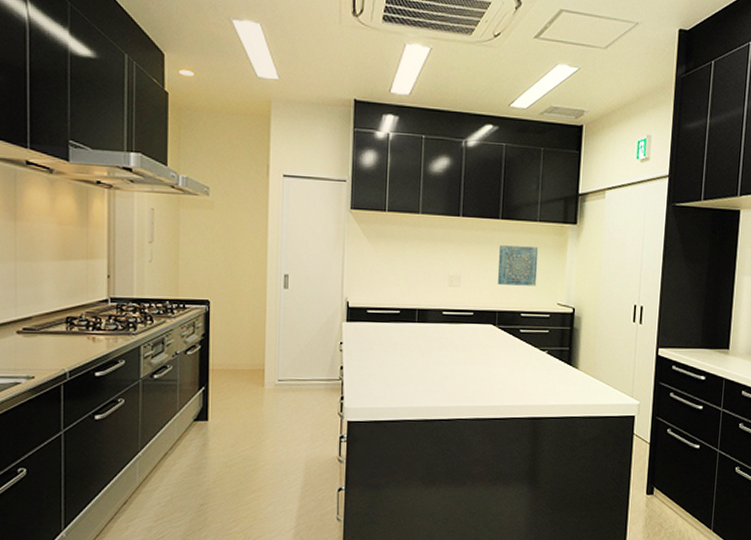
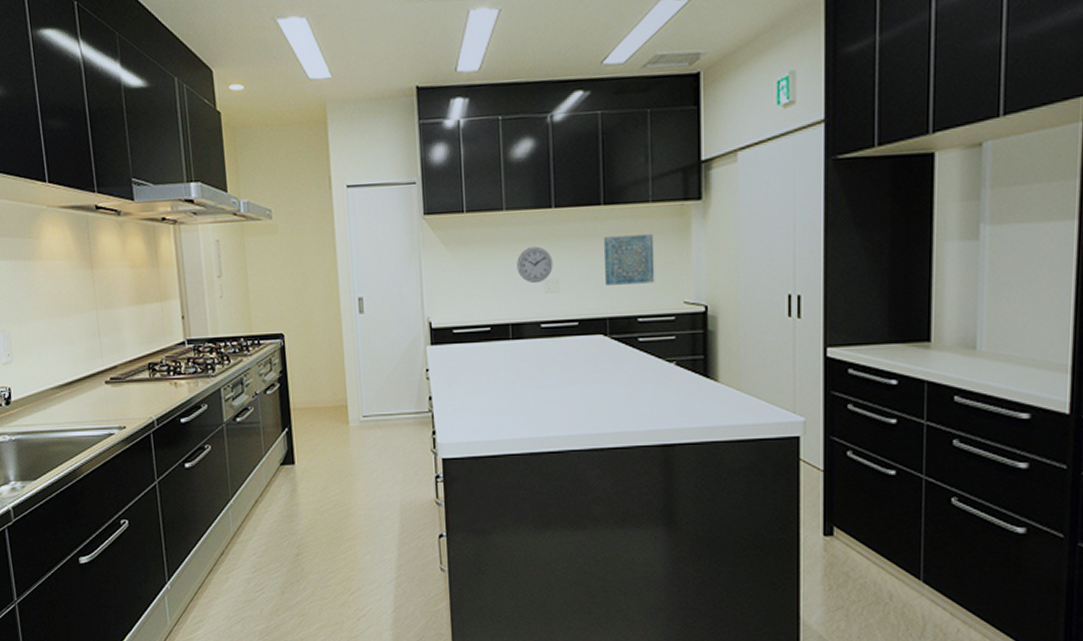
wall clock: none [427,246,457,278] -> present [517,246,553,284]

